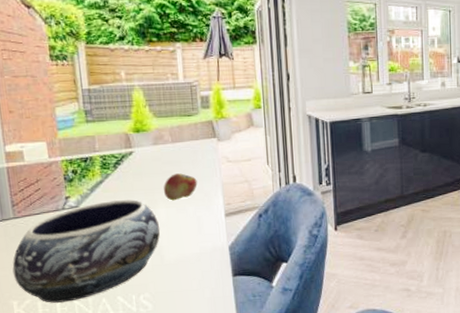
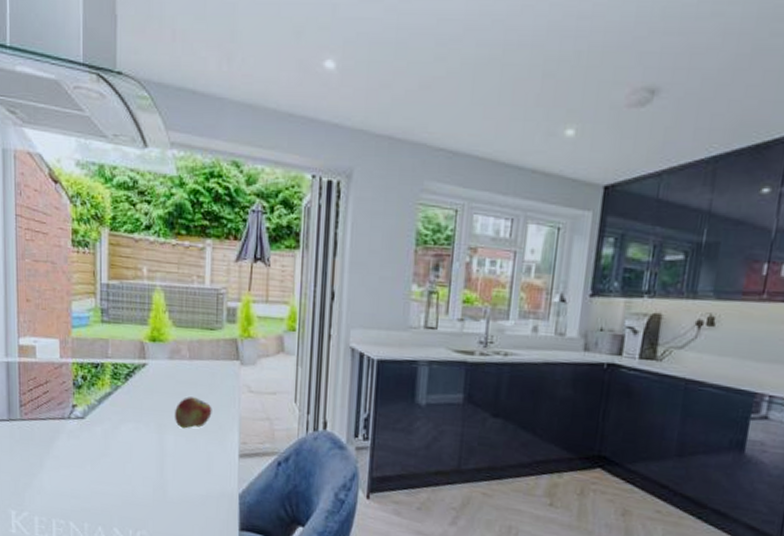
decorative bowl: present [12,200,160,303] -> none [14,417,166,523]

